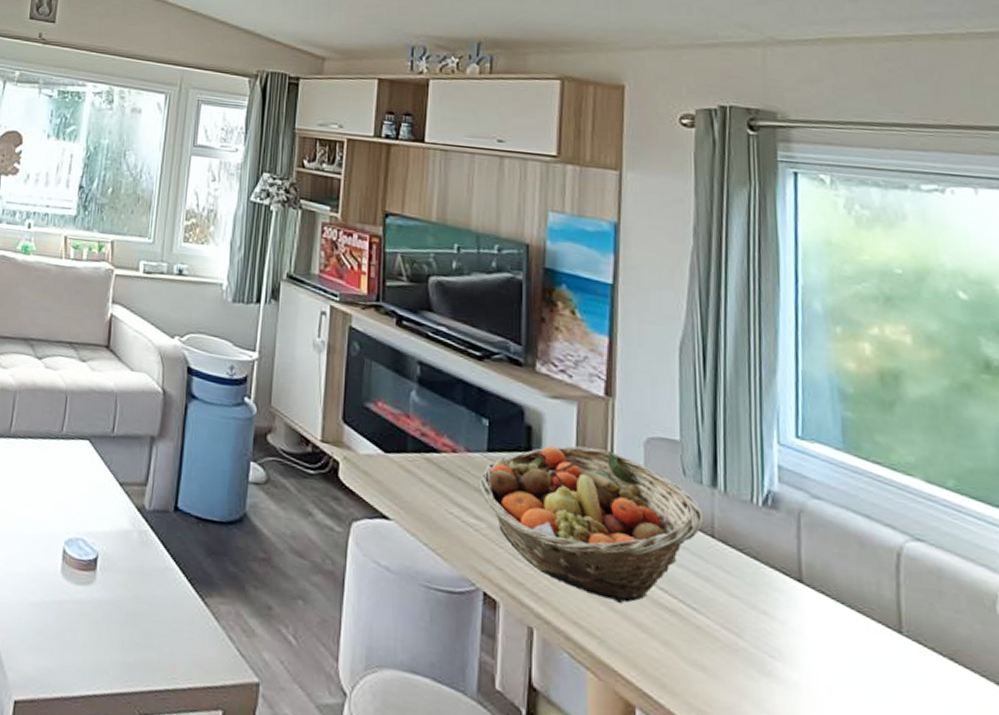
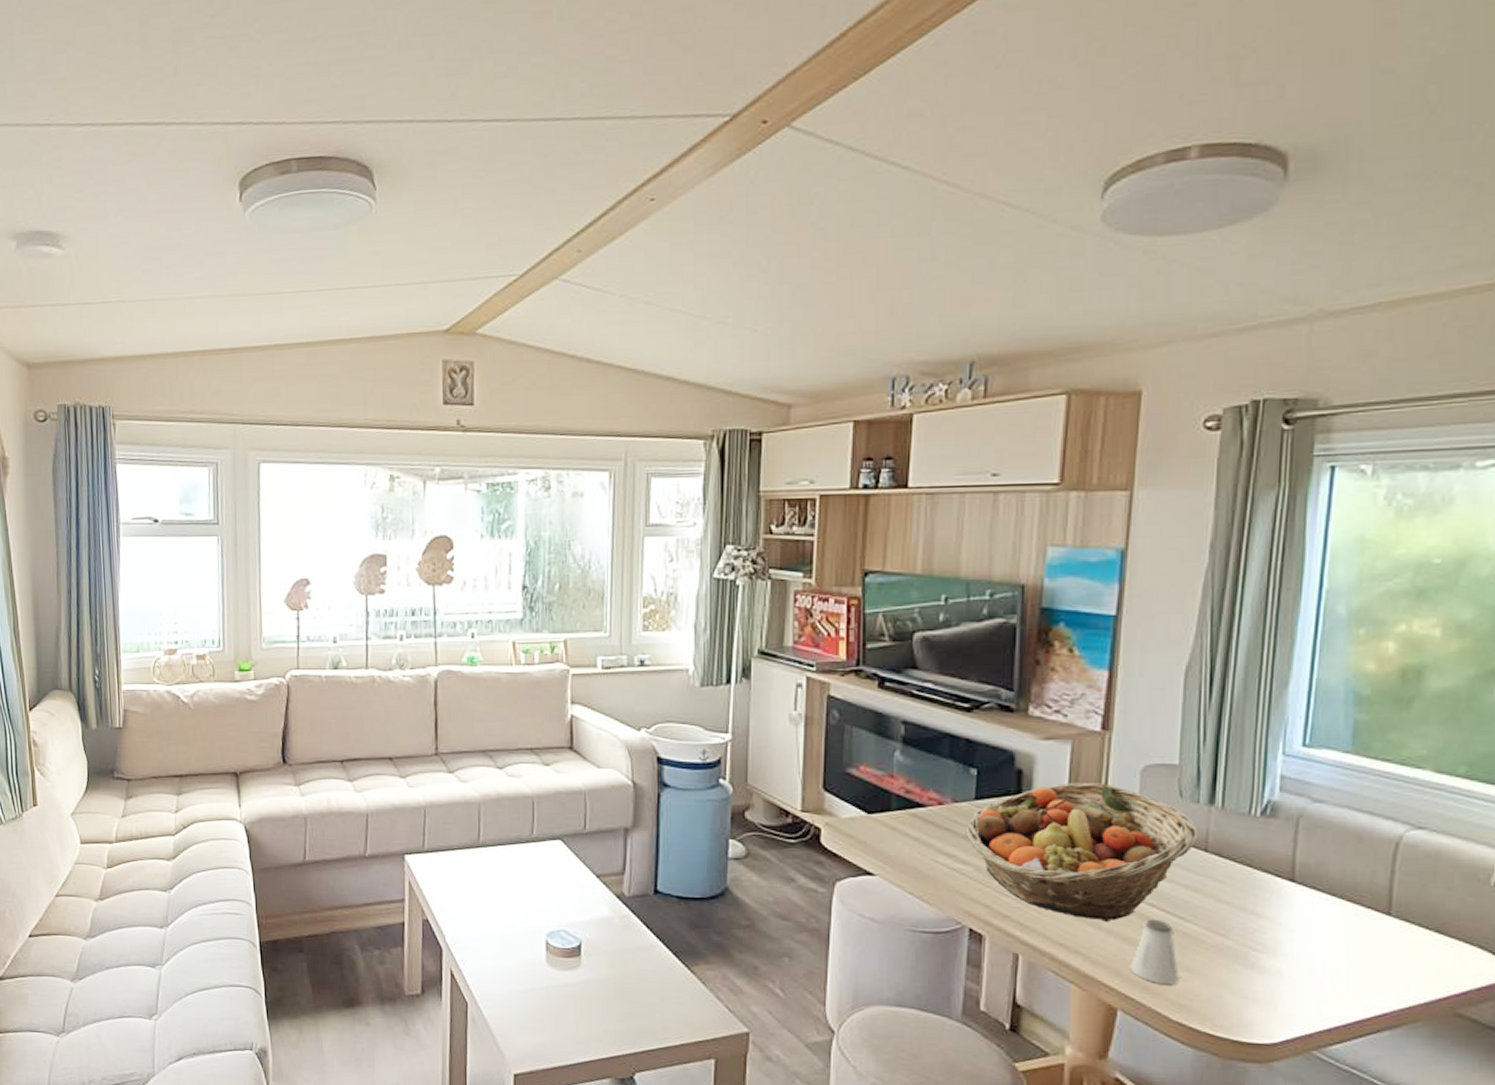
saltshaker: none [645,606,696,686] -> present [1129,919,1179,985]

